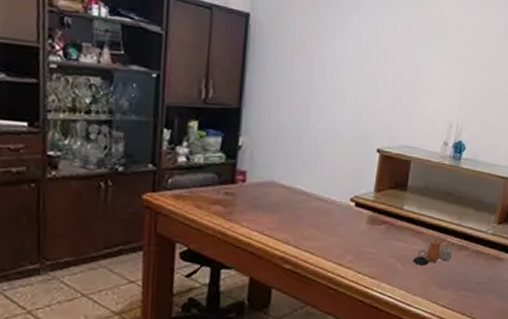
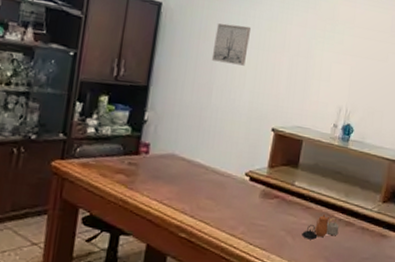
wall art: none [308,34,349,81] -> present [211,23,251,66]

